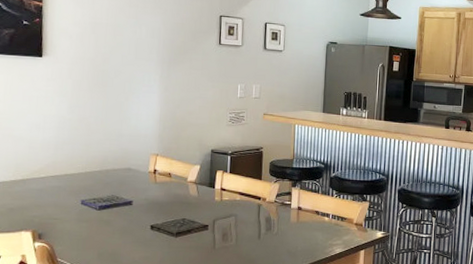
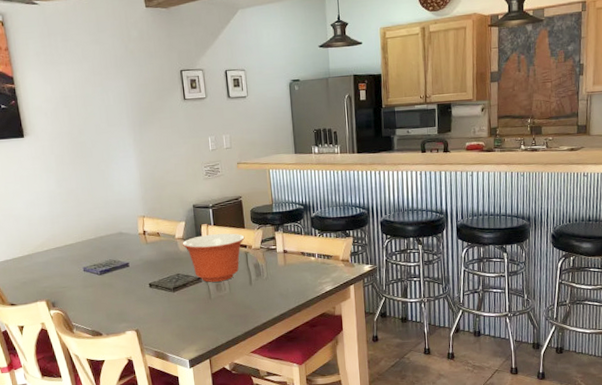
mixing bowl: none [193,182,260,232] -> present [182,233,245,282]

